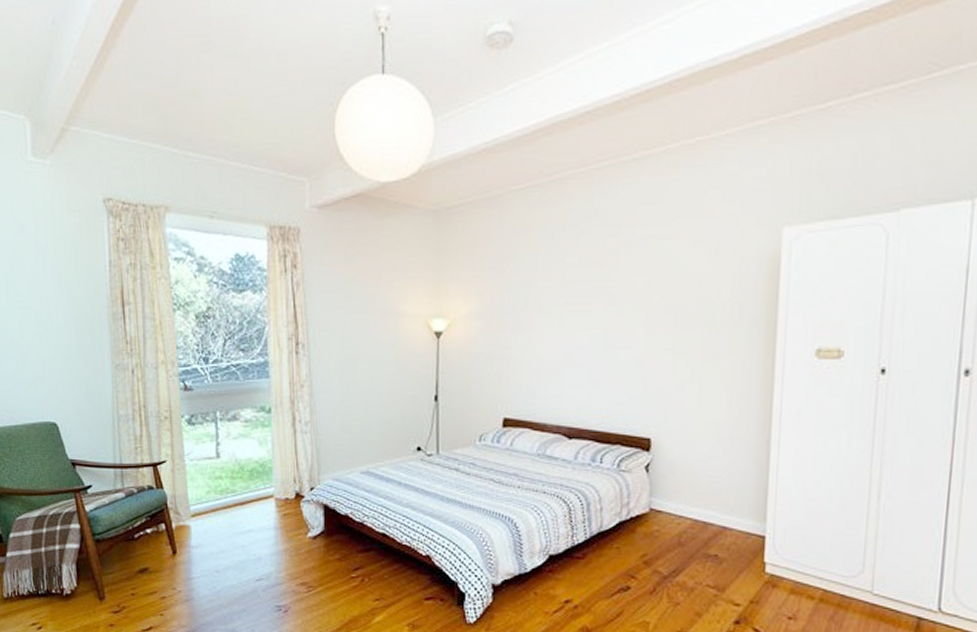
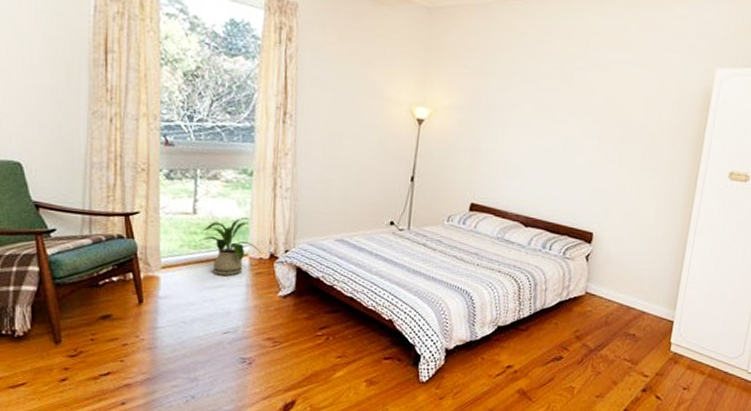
house plant: none [220,457,285,520] -> present [194,217,260,276]

